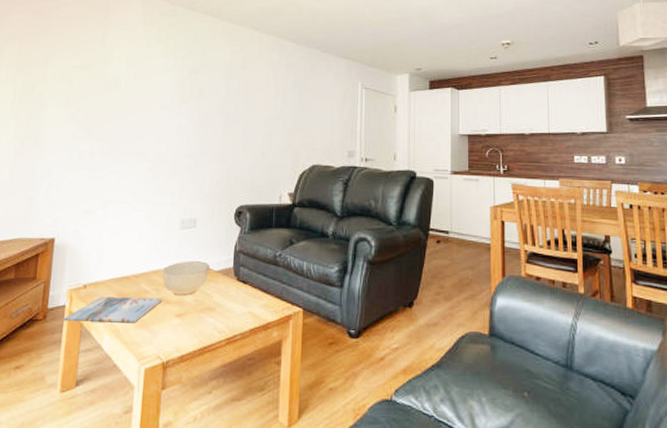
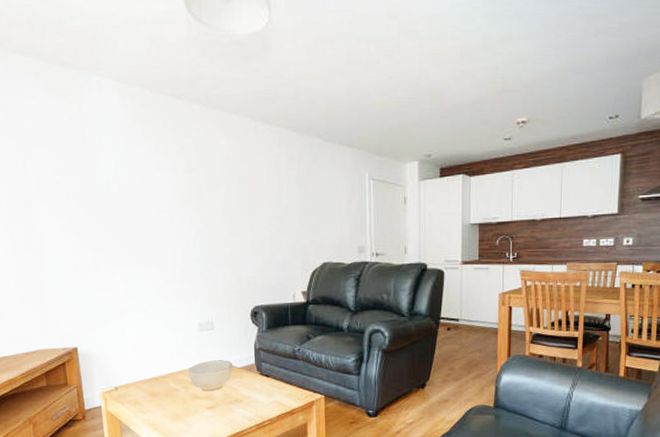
magazine: present [64,296,163,323] -> none [102,394,193,420]

